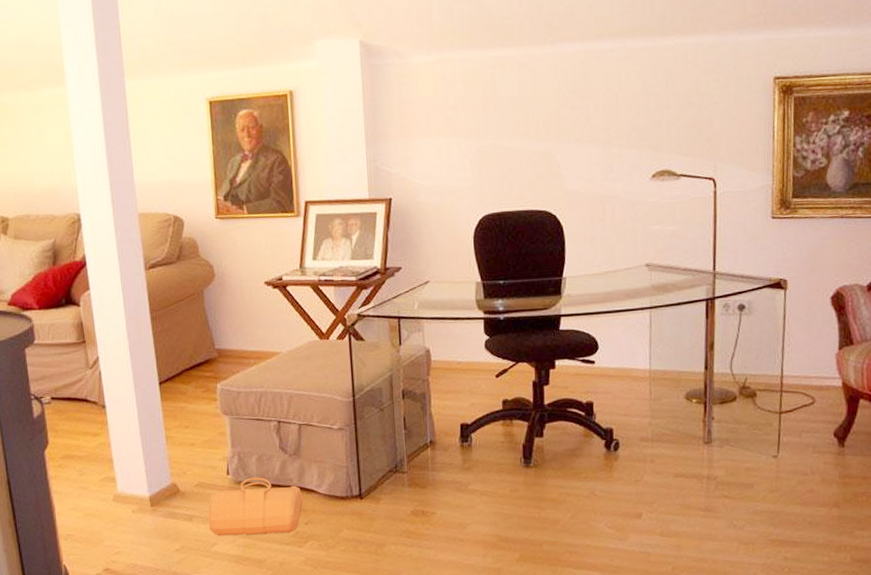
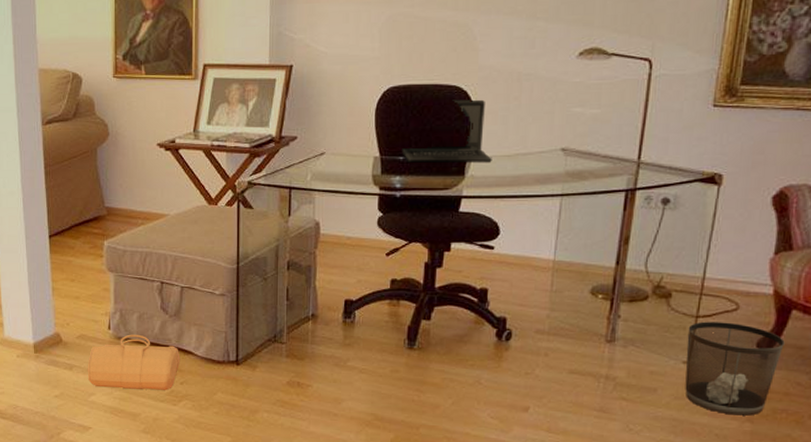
laptop: none [501,222,585,286] -> present [402,99,492,164]
waste bin: none [774,415,857,503] -> present [685,321,785,416]

